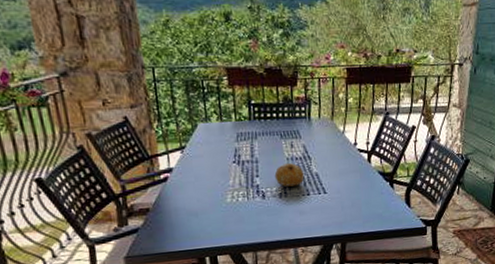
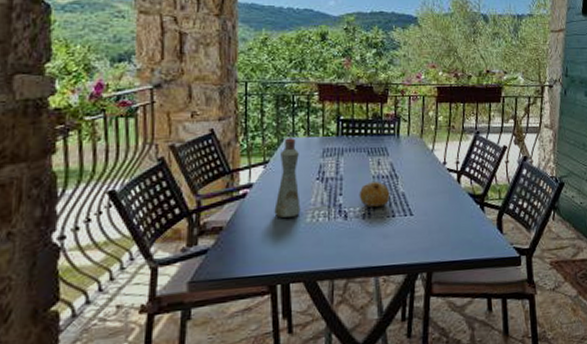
bottle: none [195,123,221,199] -> present [274,138,301,218]

